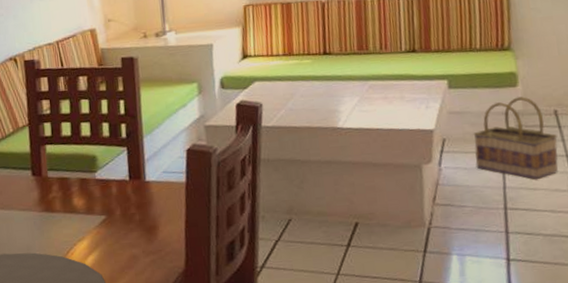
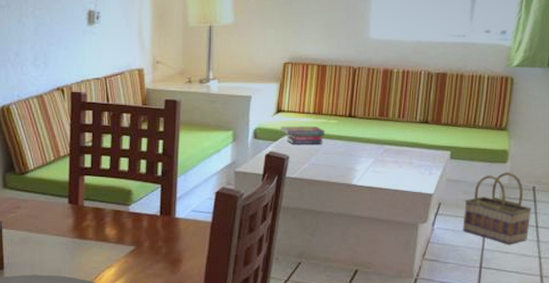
books: none [249,68,300,91] -> present [281,126,325,145]

